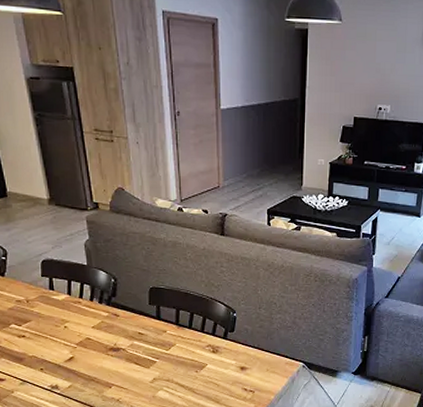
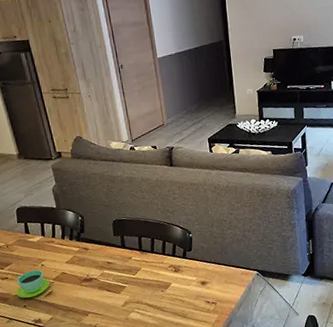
cup: none [33,331,72,361] -> present [16,269,50,299]

